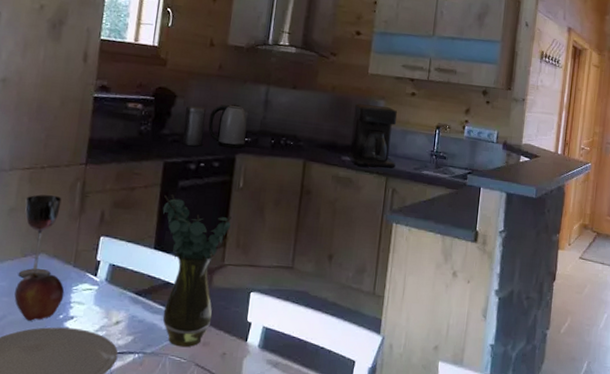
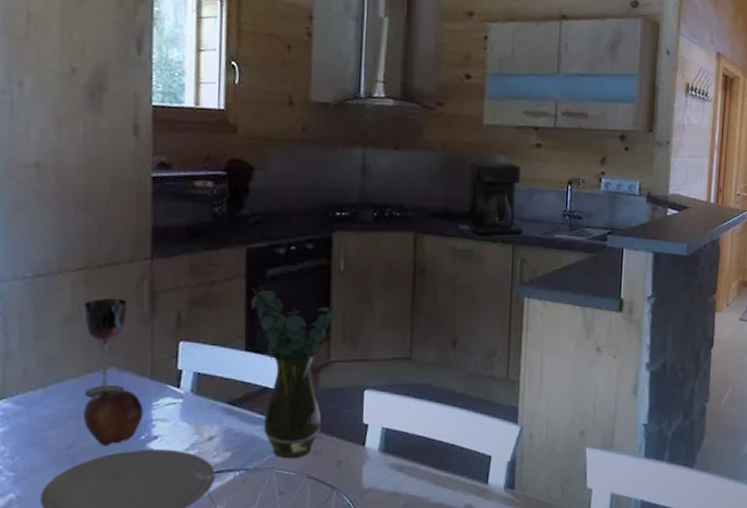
canister: present [182,105,206,147] -> none [266,179,292,227]
kettle: present [208,103,249,149] -> none [296,172,343,225]

